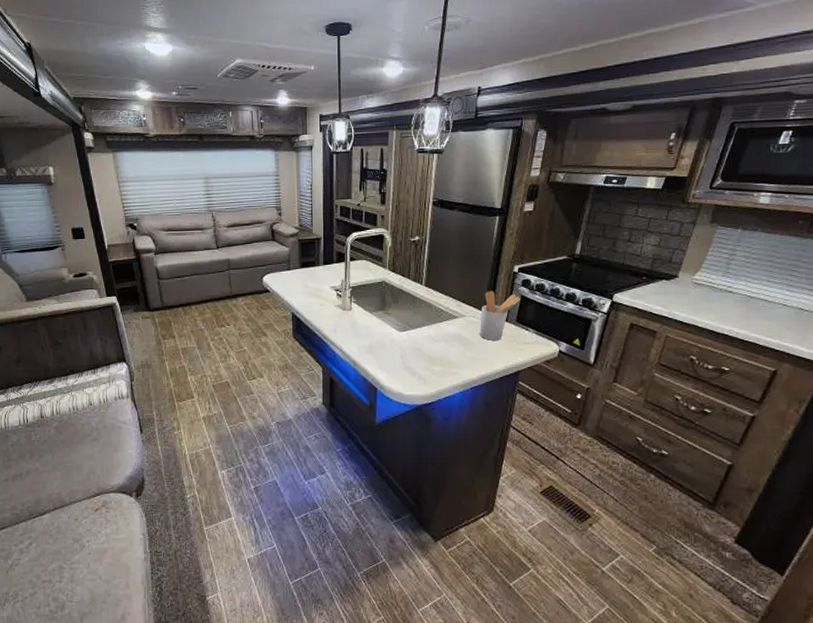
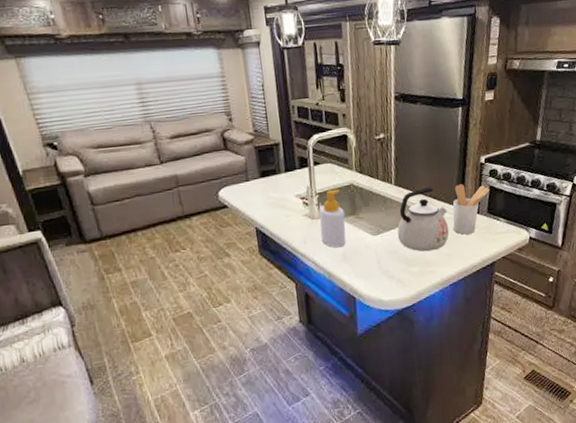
soap bottle: none [350,284,374,339] -> present [319,189,347,248]
kettle: none [423,290,475,353] -> present [397,187,450,252]

